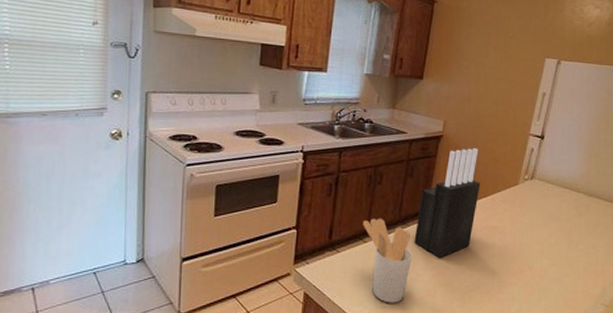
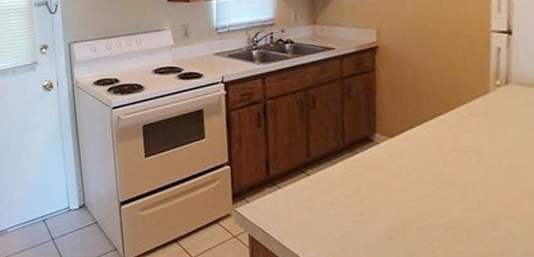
utensil holder: present [363,218,412,303] -> none [301,146,369,246]
knife block: present [414,148,480,258] -> none [364,55,440,189]

